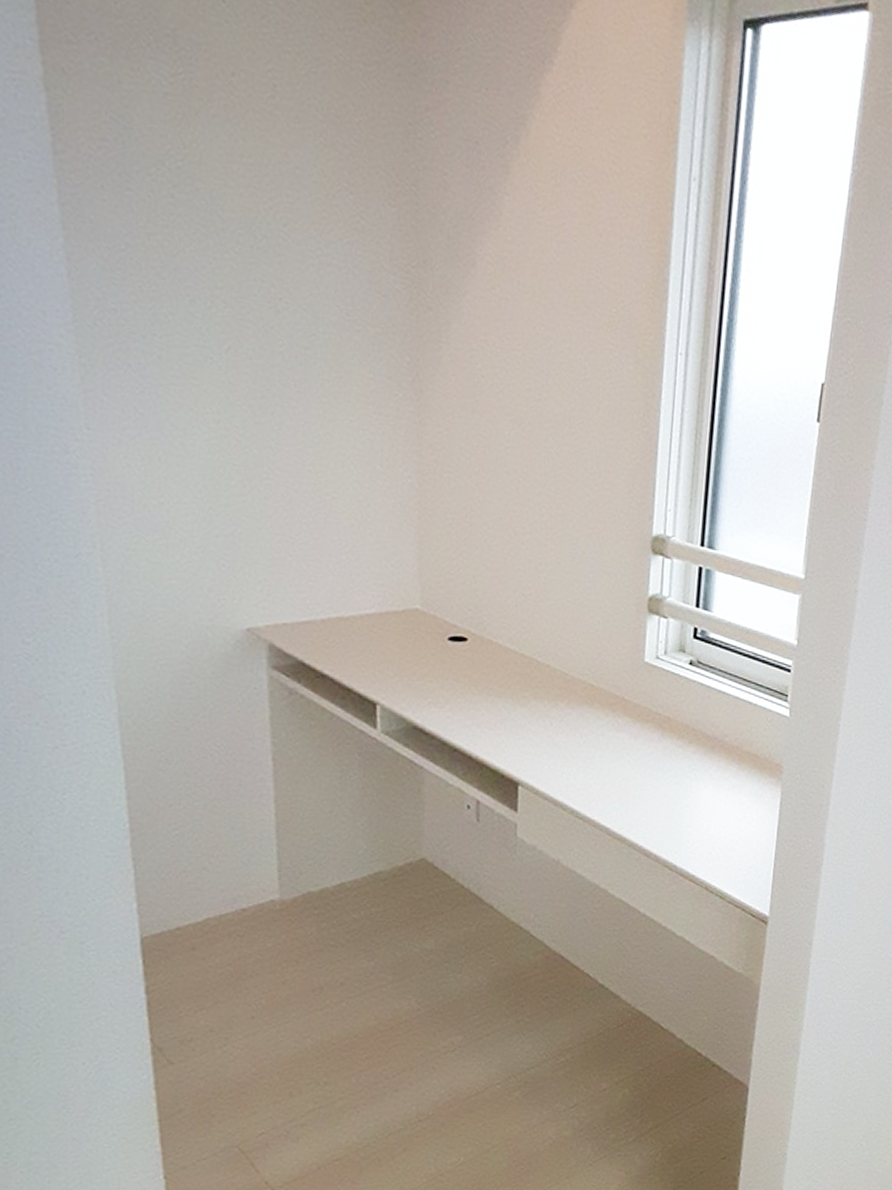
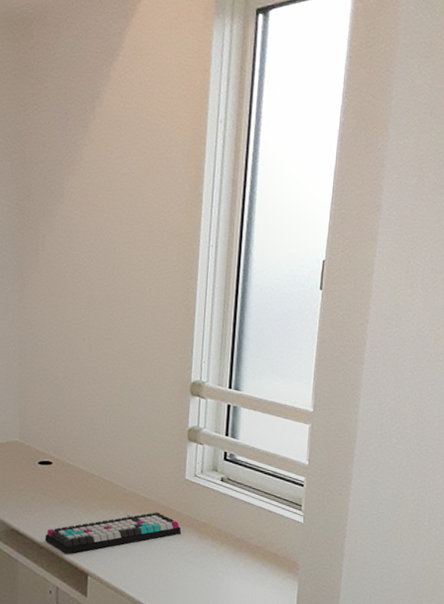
keyboard: none [459,704,640,758] -> present [44,512,182,554]

